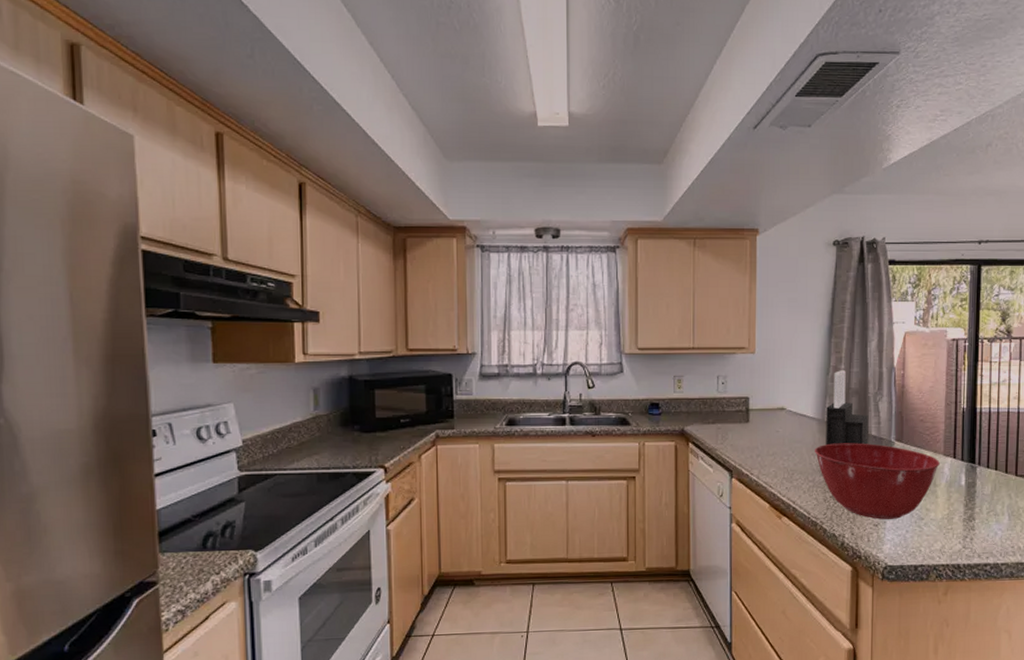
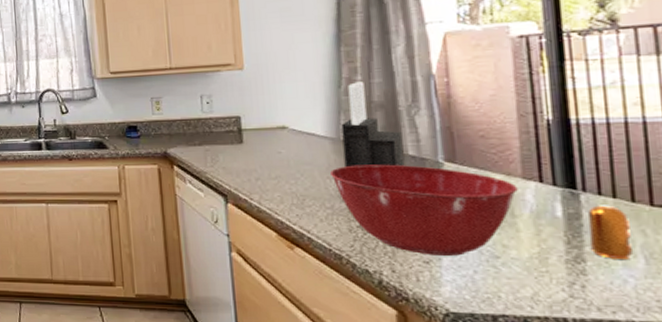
pepper shaker: none [978,475,1003,517] -> present [588,205,632,259]

